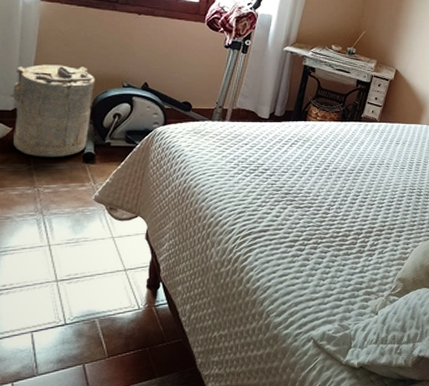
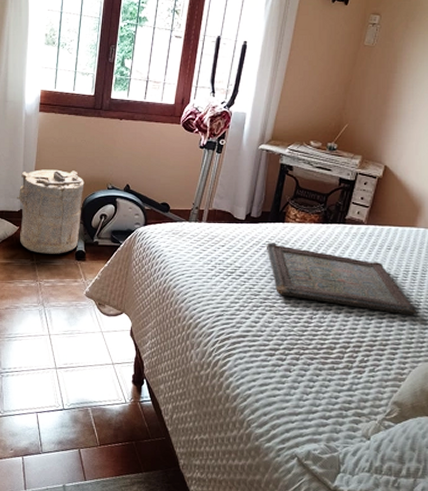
serving tray: none [288,140,419,201] -> present [266,242,417,315]

